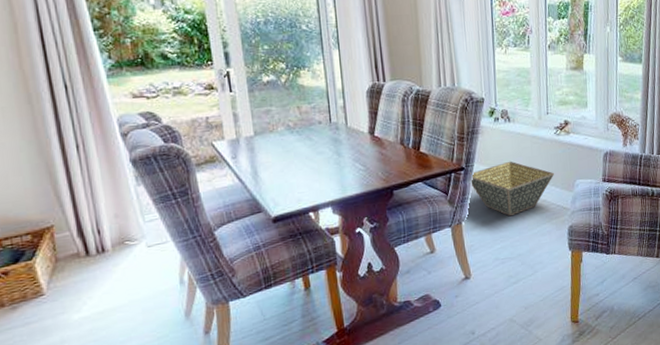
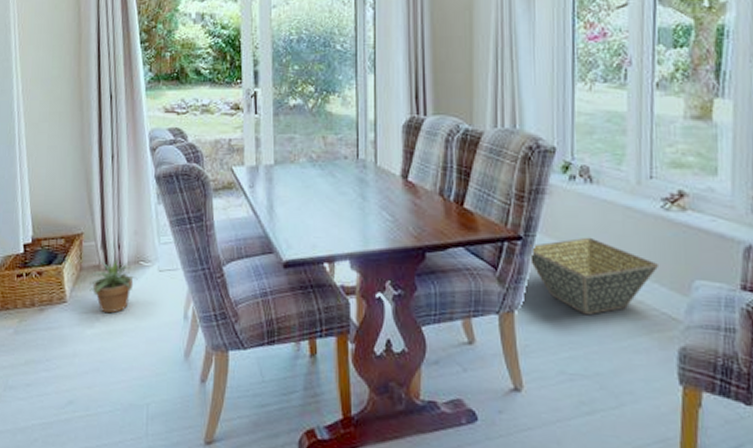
potted plant: none [69,242,125,297] -> present [89,258,138,314]

